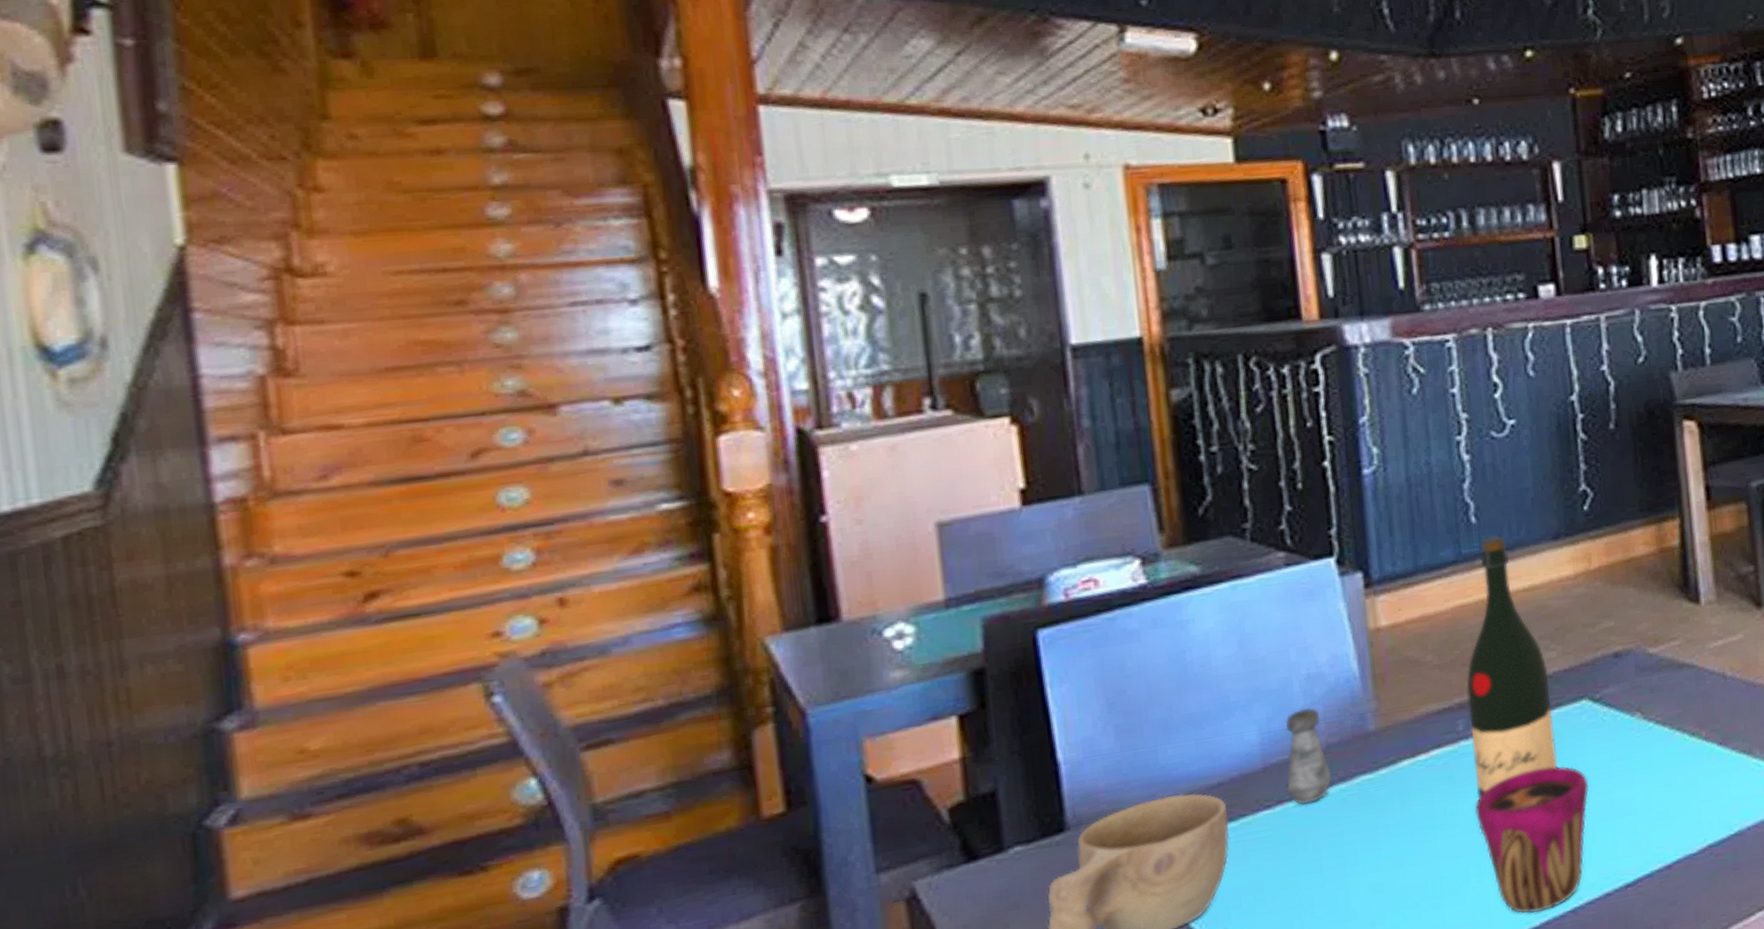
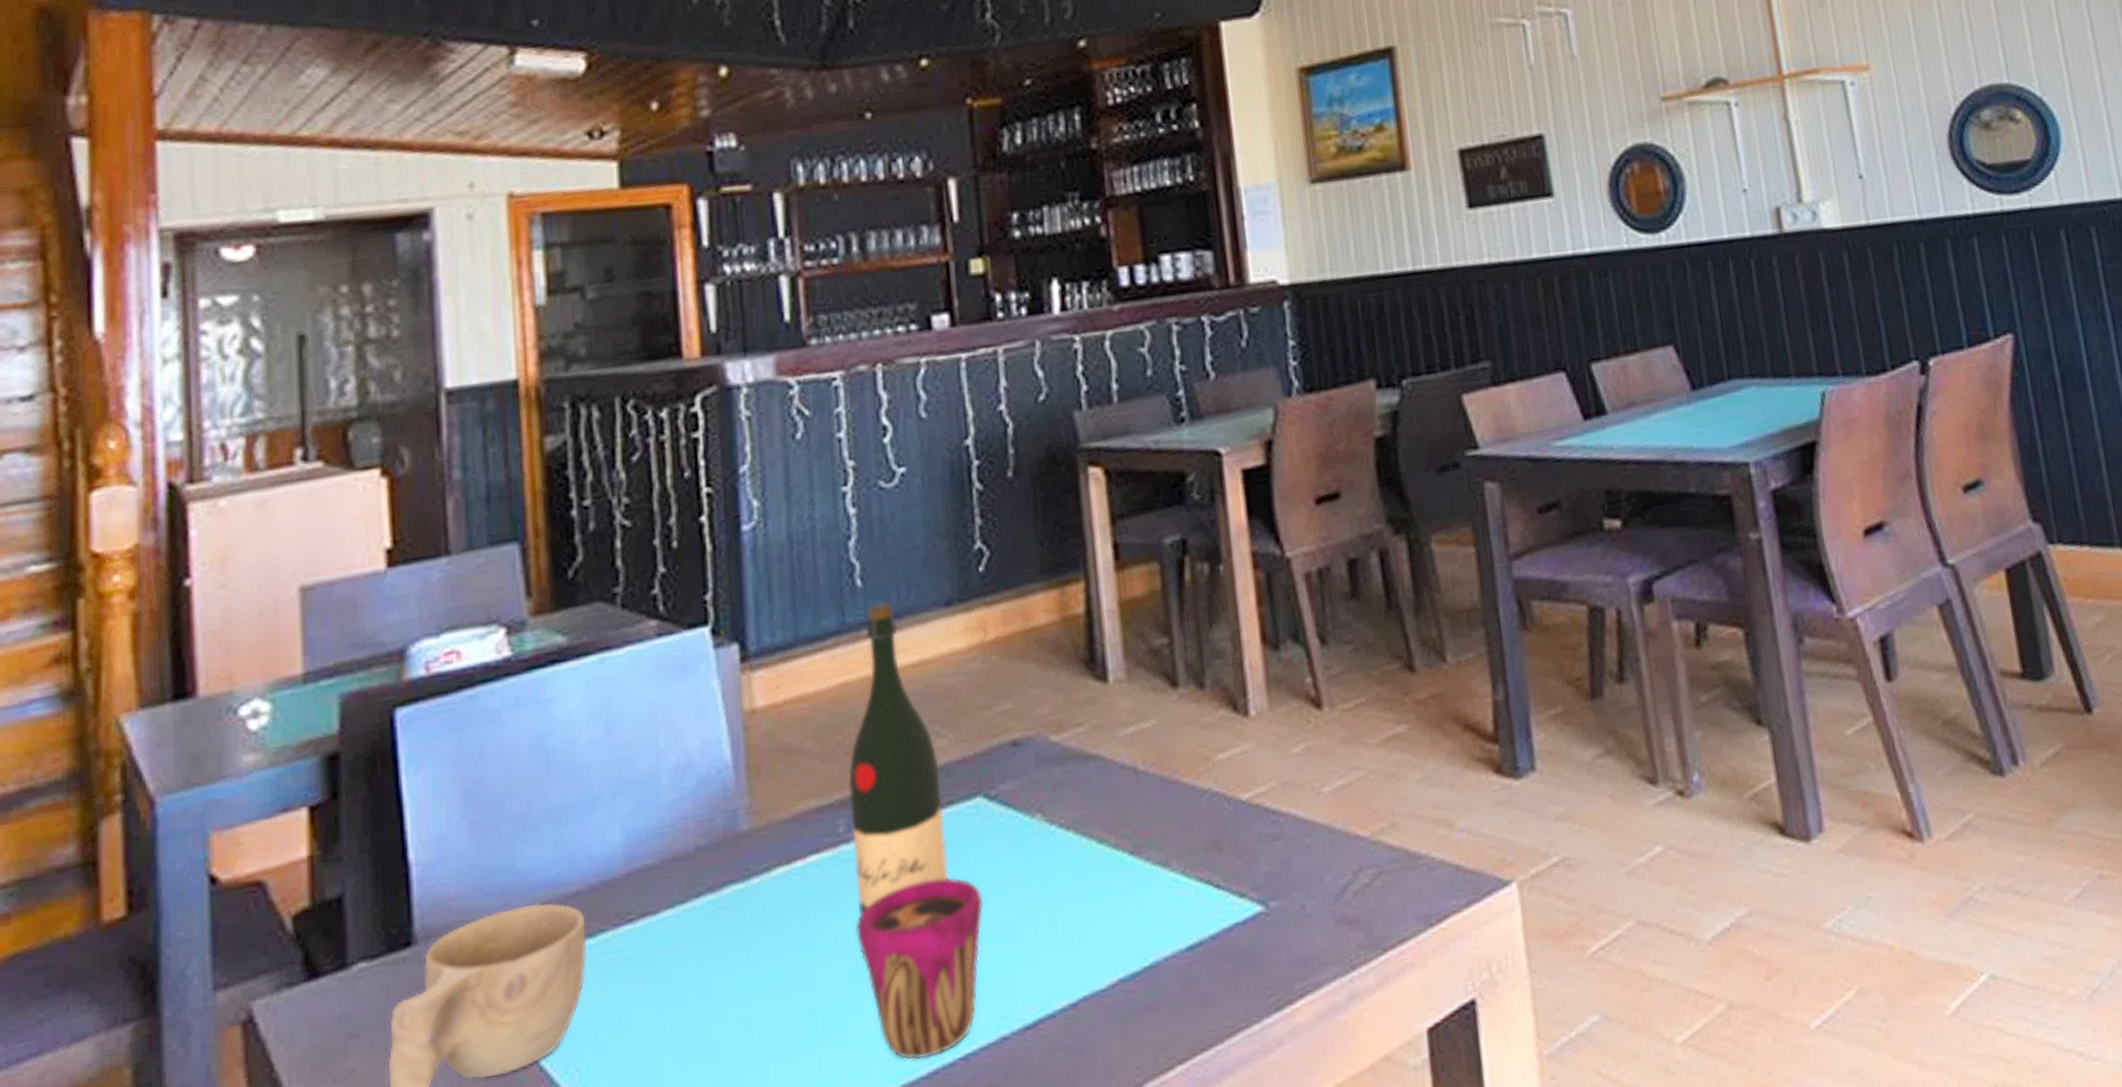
salt shaker: present [1285,708,1331,806] -> none [650,803,699,920]

